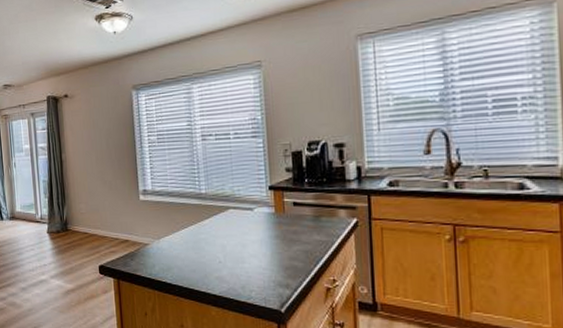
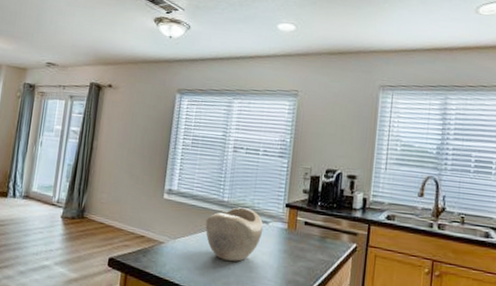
decorative bowl: none [186,197,249,254] -> present [205,207,264,262]

